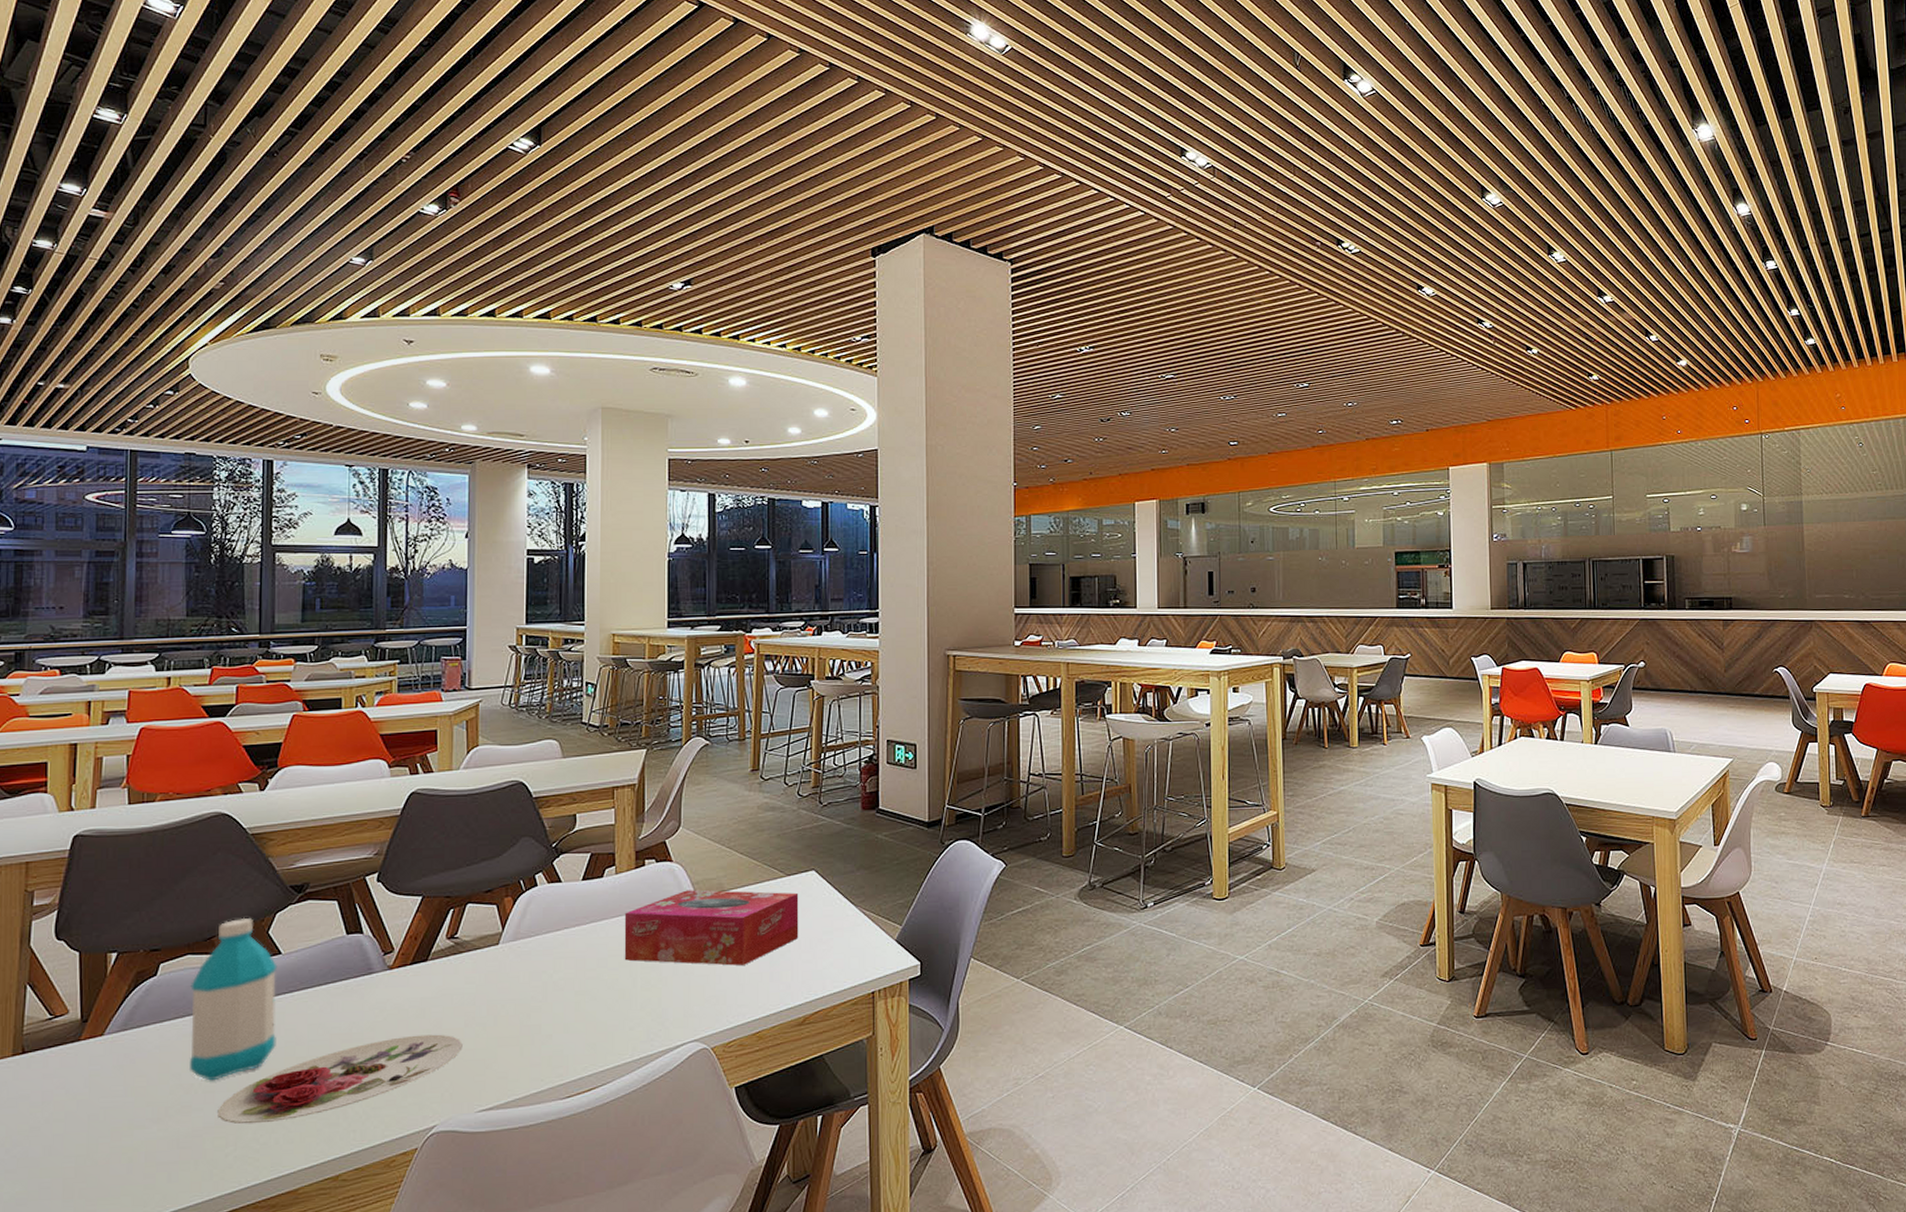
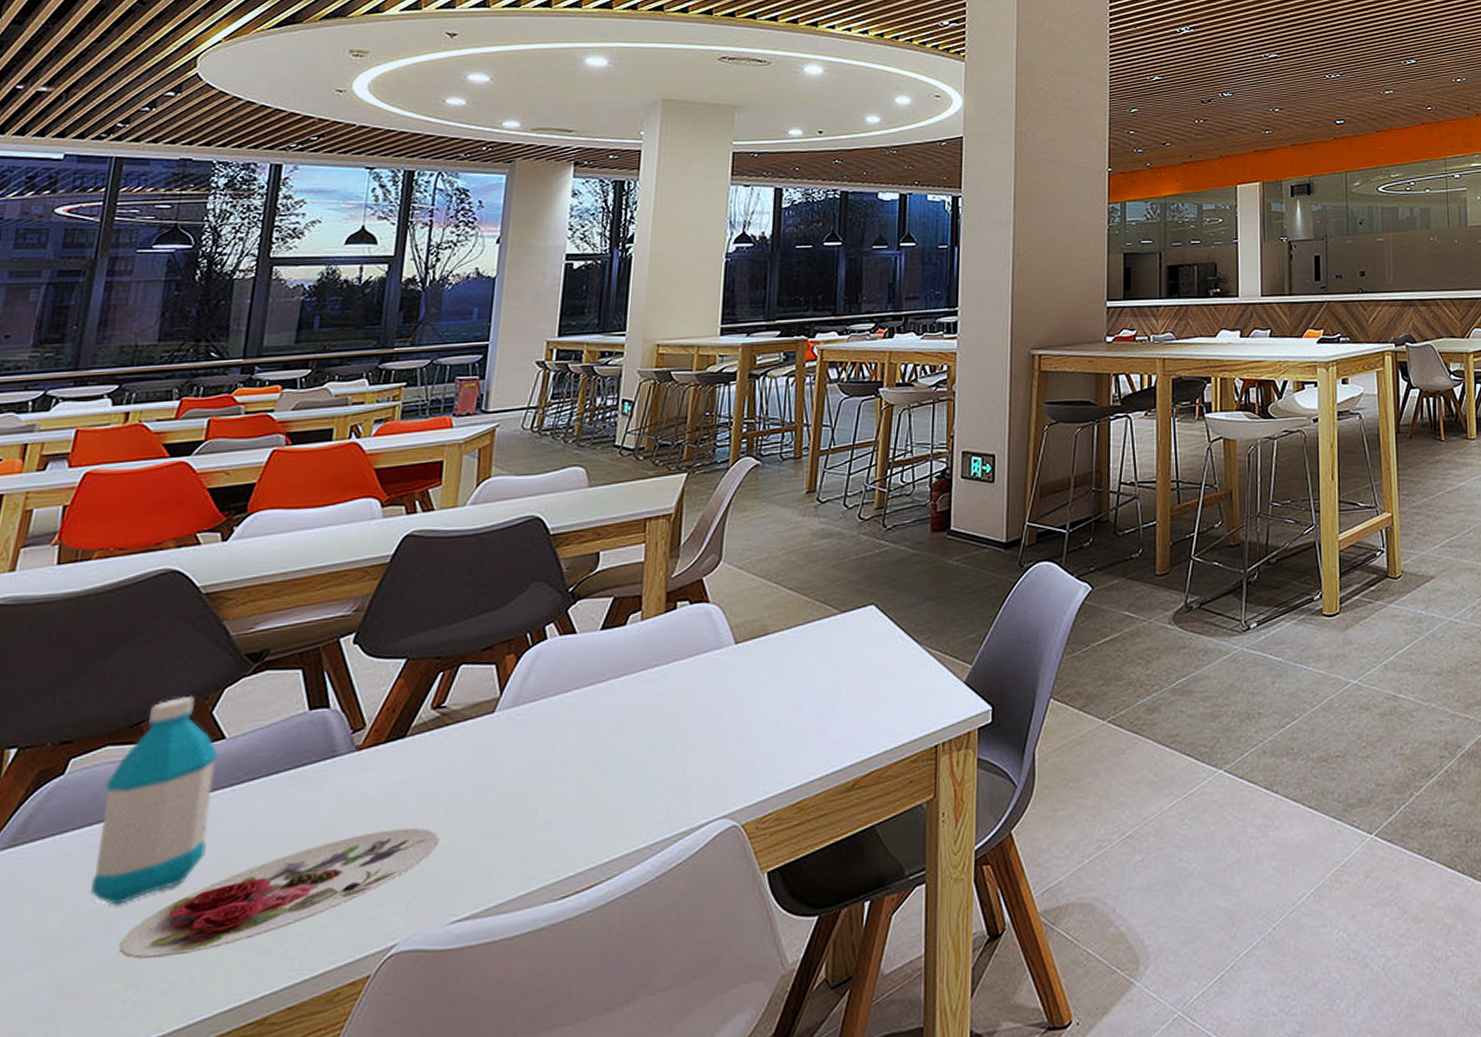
tissue box: present [624,890,799,966] -> none [644,632,855,725]

